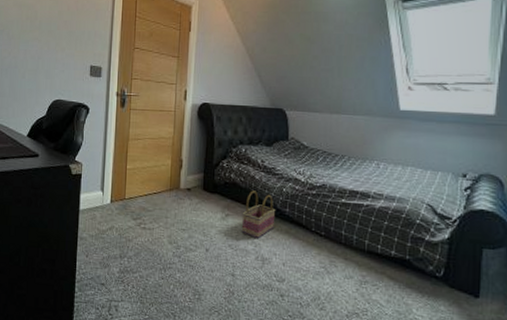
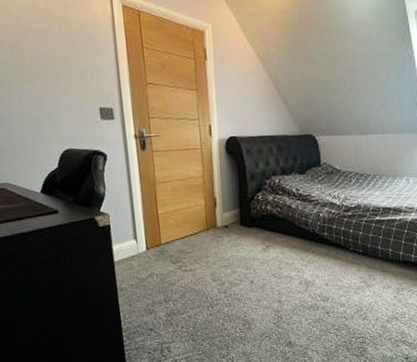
basket: present [242,190,276,239] -> none [283,219,315,265]

